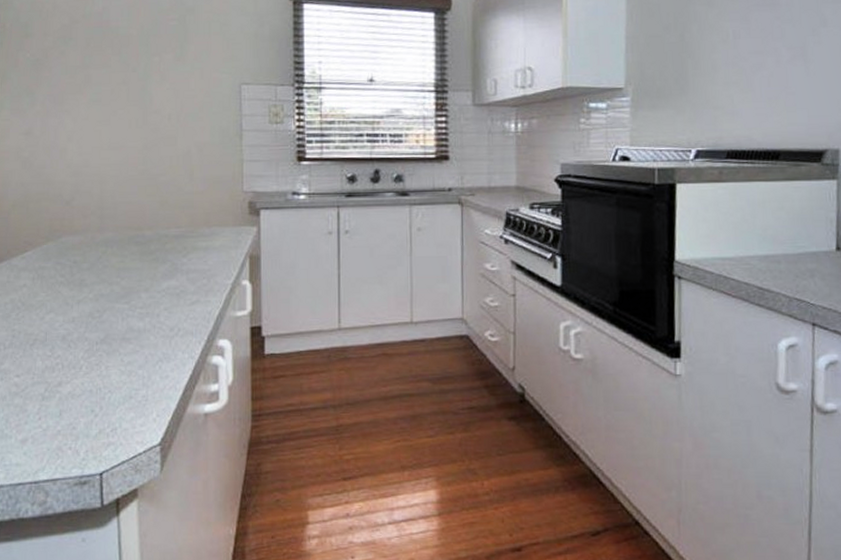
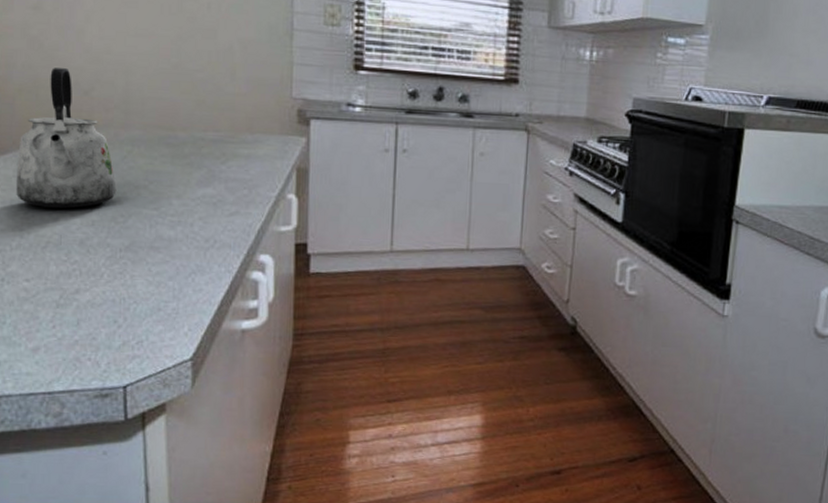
kettle: none [9,183,93,308] -> present [16,68,117,209]

